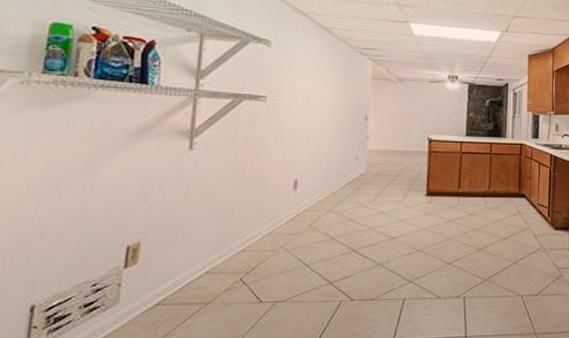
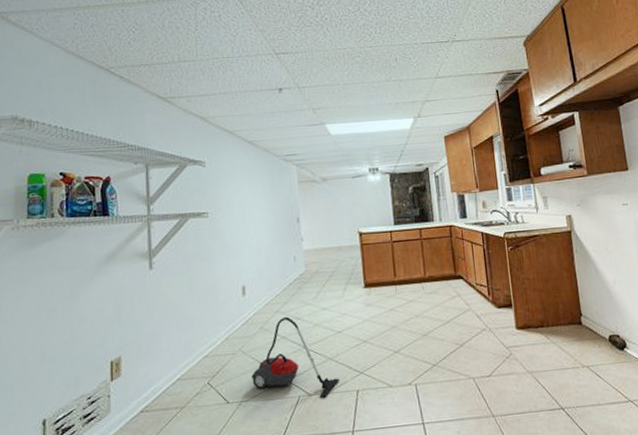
vacuum cleaner: none [291,217,387,304] -> present [252,316,340,398]

